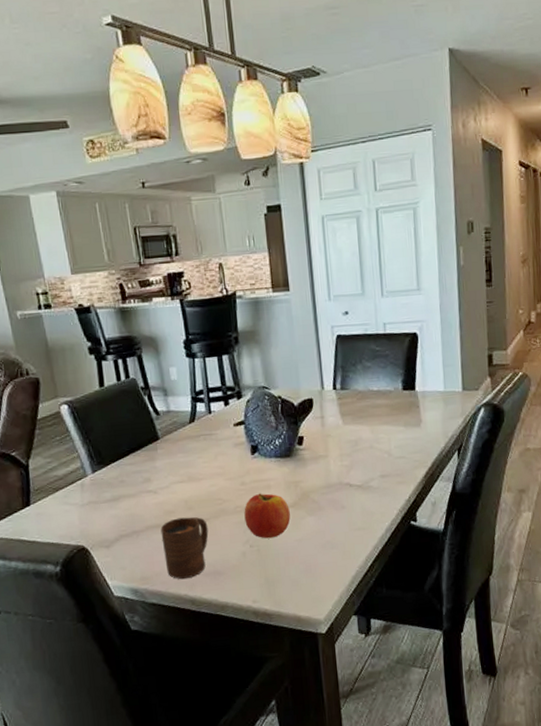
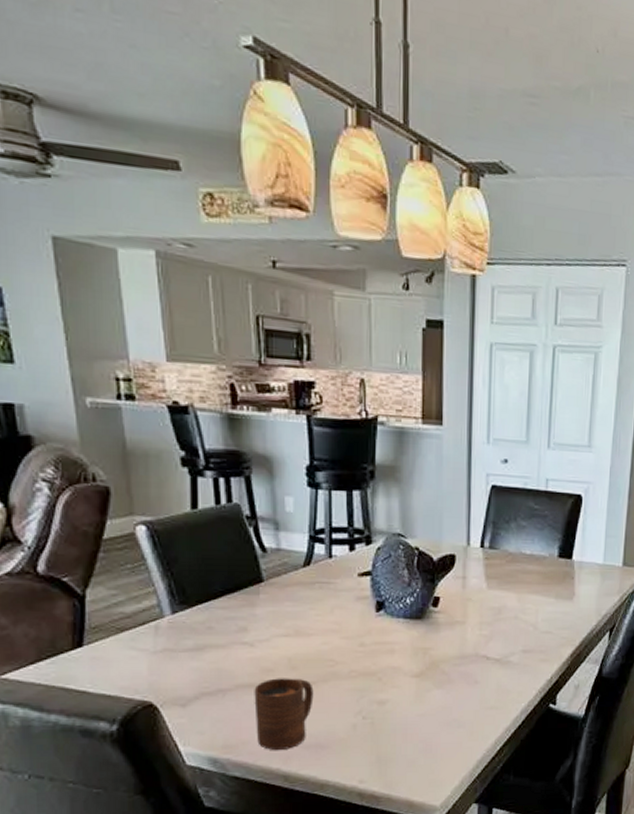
fruit: present [244,493,291,539] -> none [360,657,414,711]

